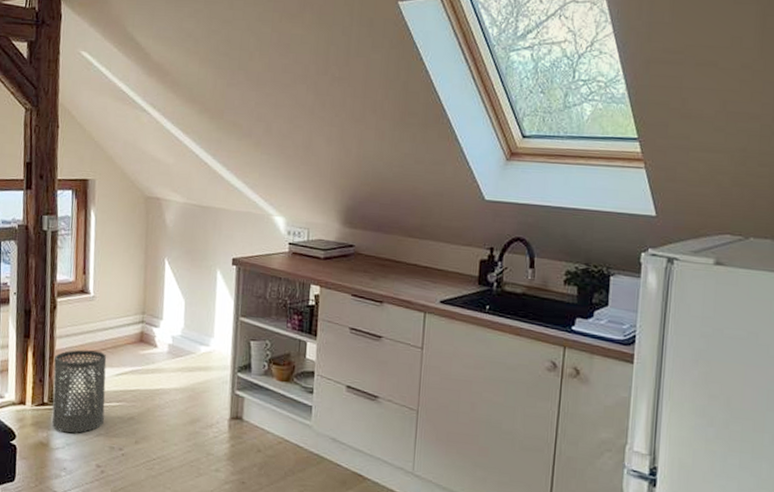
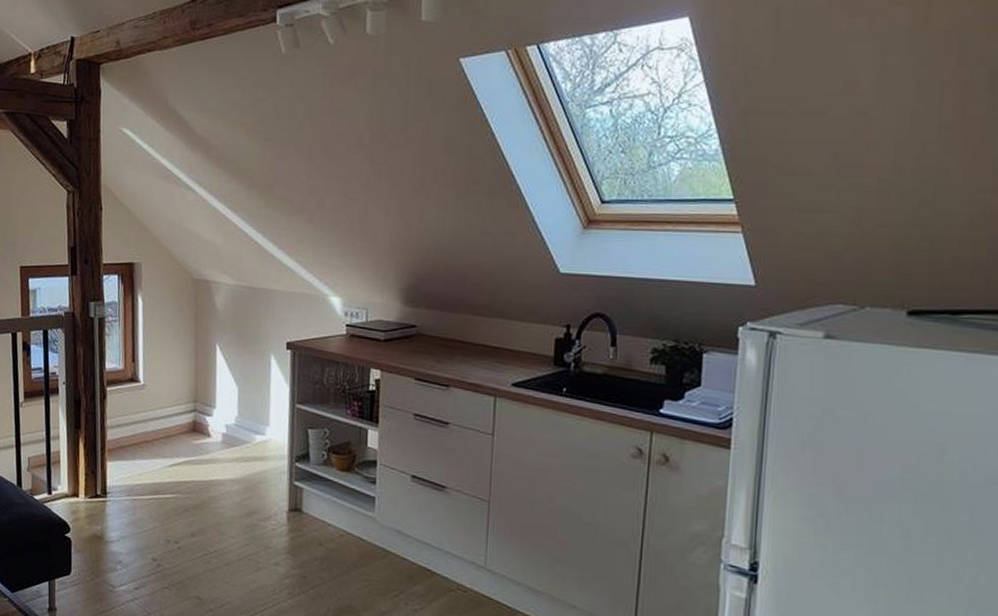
trash can: present [52,349,107,433] -> none [105,440,159,526]

